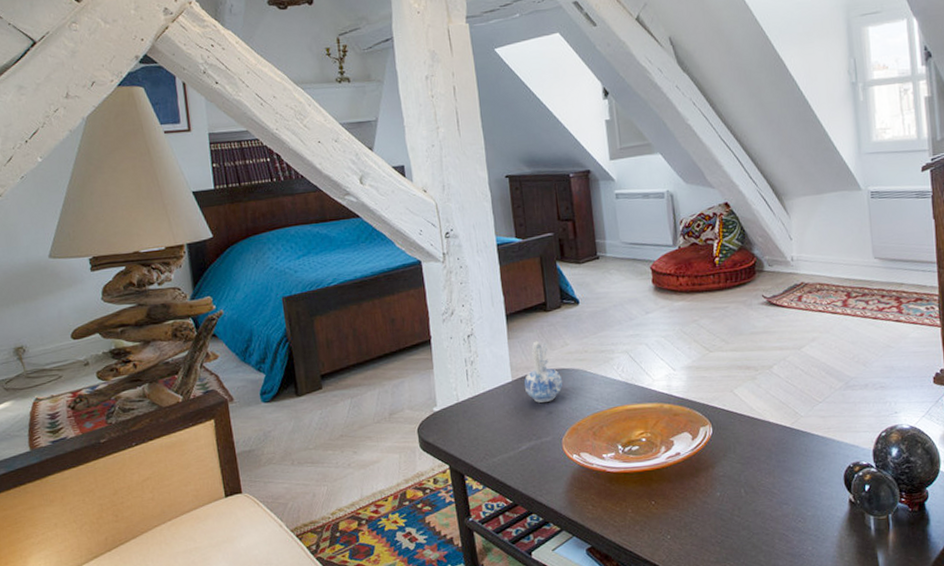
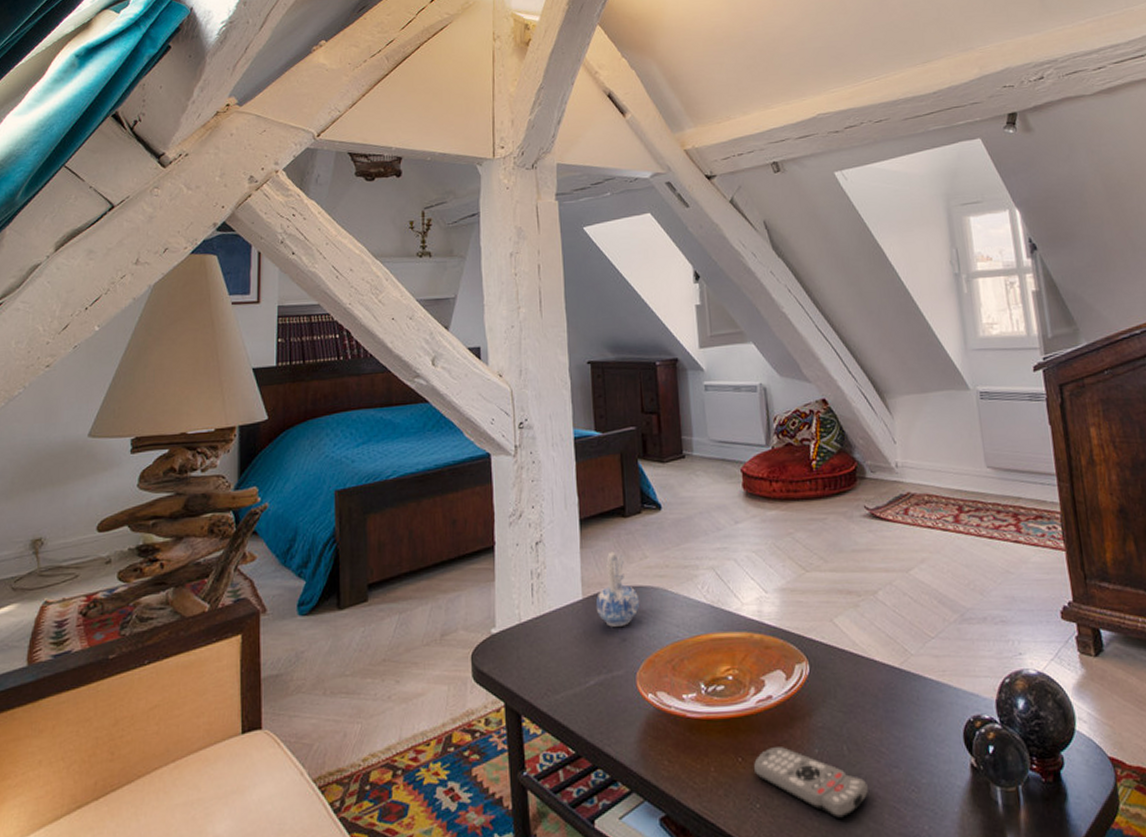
remote control: none [665,492,762,544] -> present [754,747,868,818]

